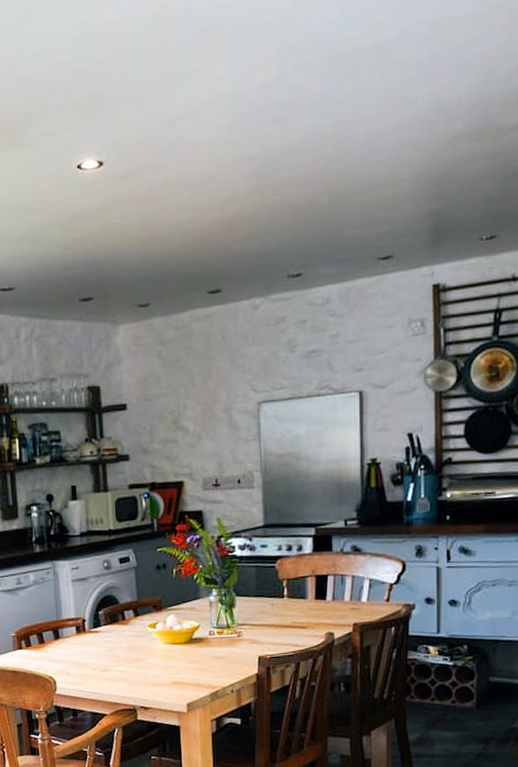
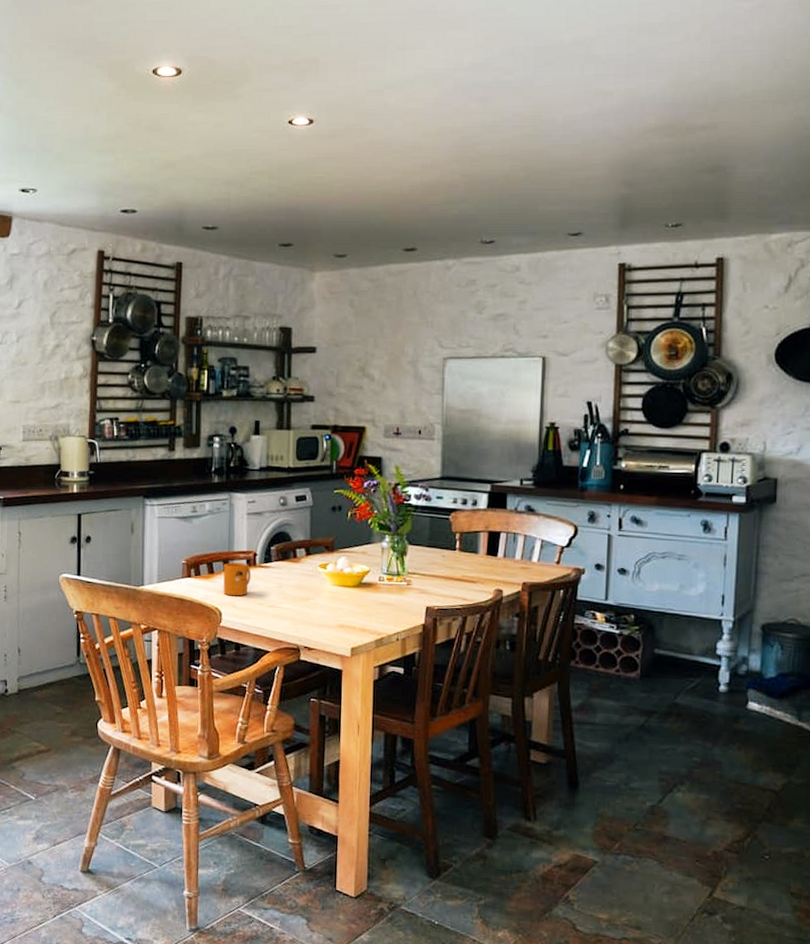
mug: none [54,630,82,664] -> present [223,562,251,596]

